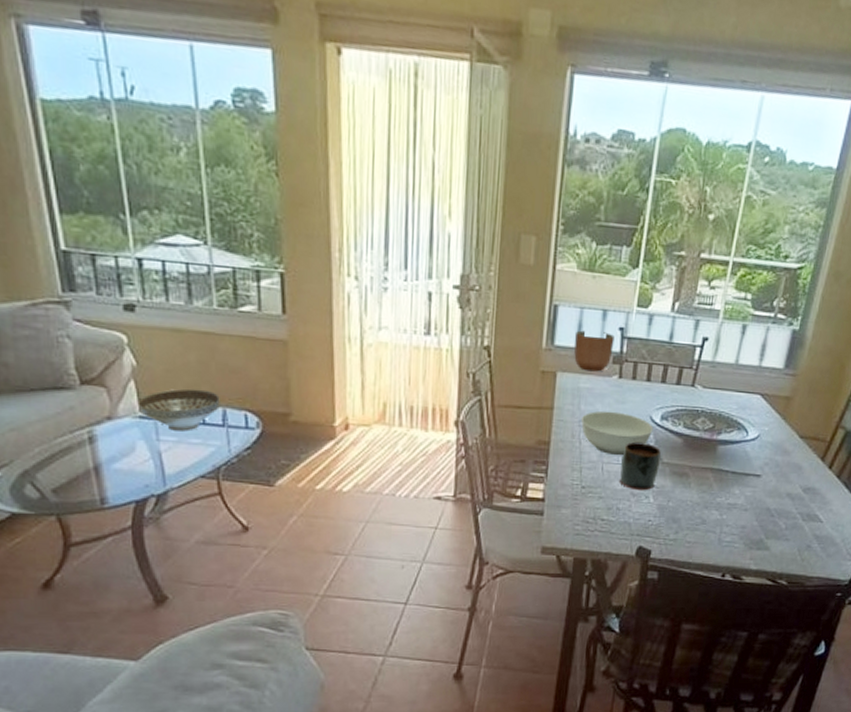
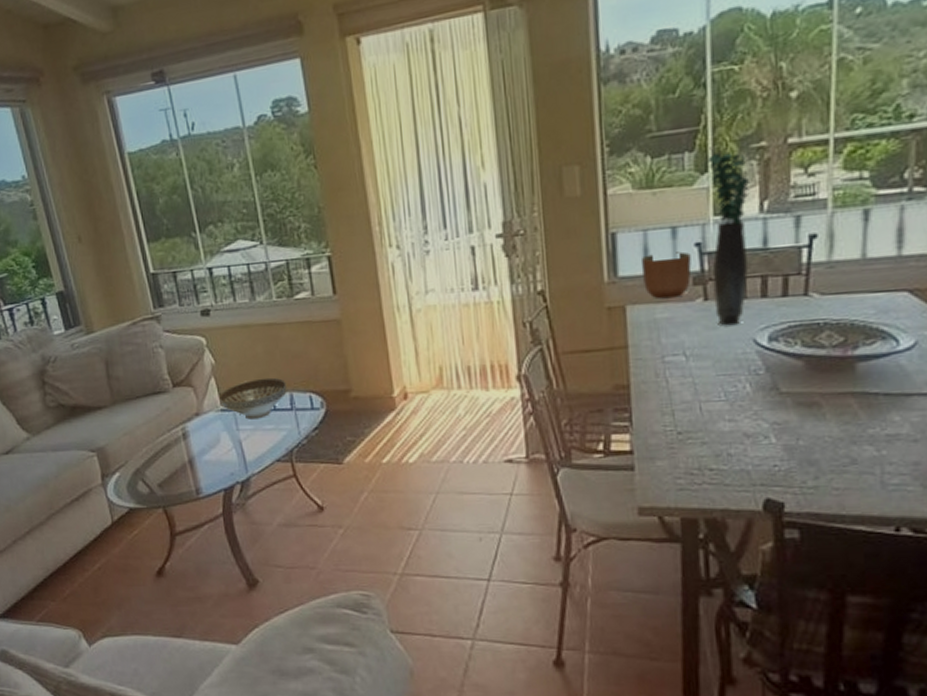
bowl: present [581,410,654,456] -> none [663,339,761,392]
mug: present [620,441,661,491] -> none [724,371,777,431]
vase: none [625,246,669,403] -> present [708,146,751,326]

